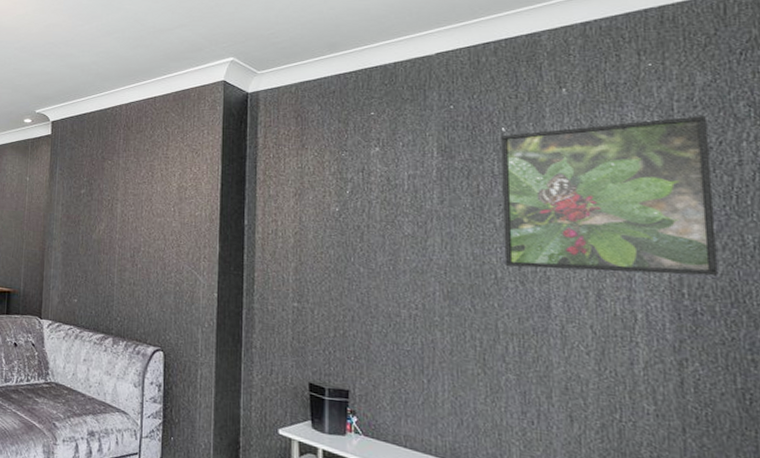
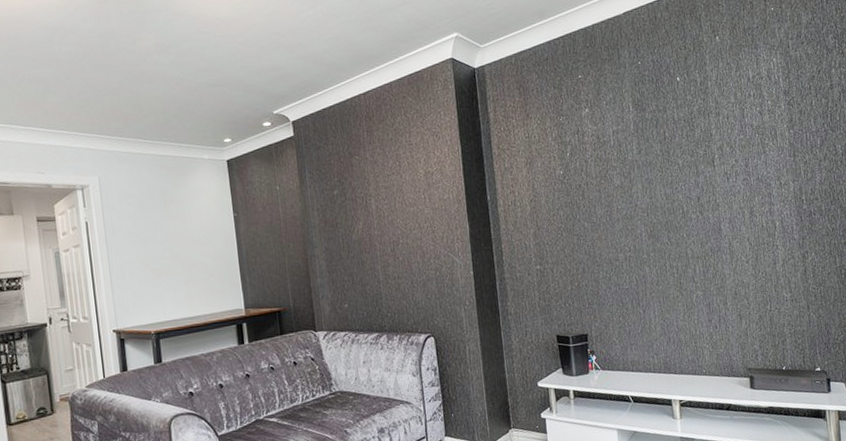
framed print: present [501,116,719,276] -> none [677,50,823,200]

